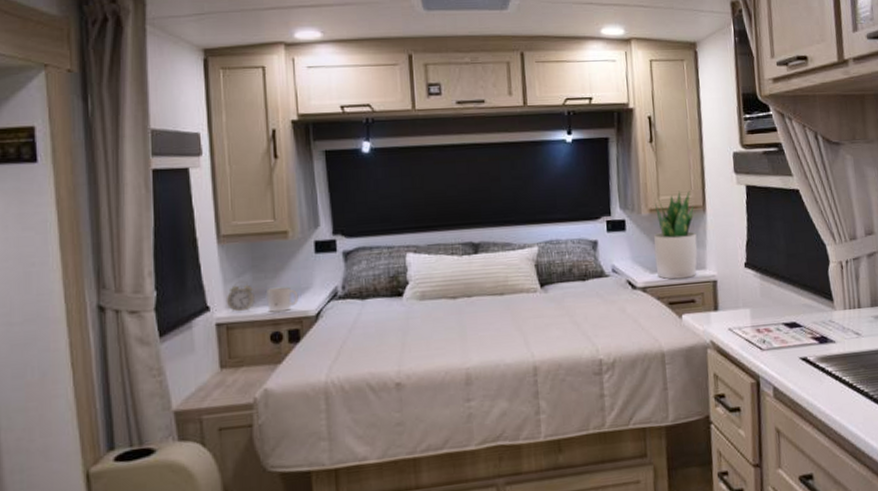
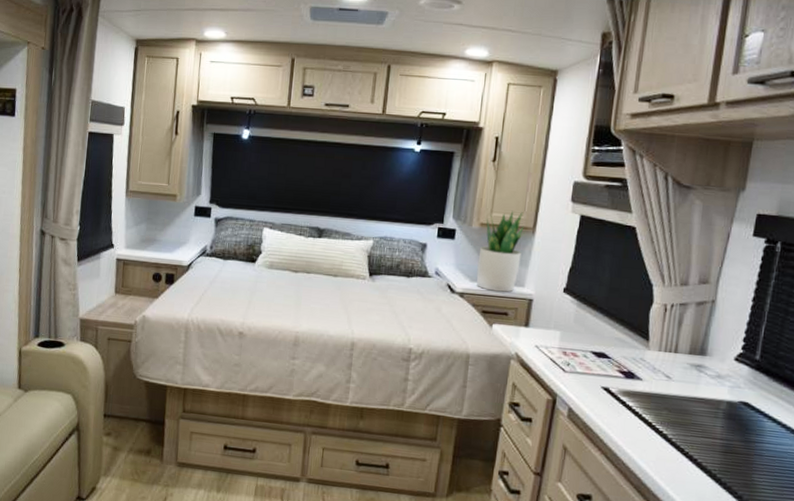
alarm clock: present [226,280,255,313] -> none [125,228,146,253]
mug: present [267,286,299,312] -> none [154,238,178,258]

